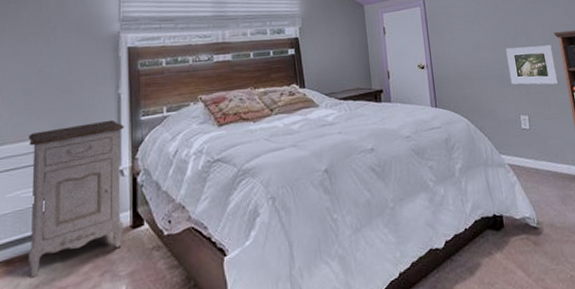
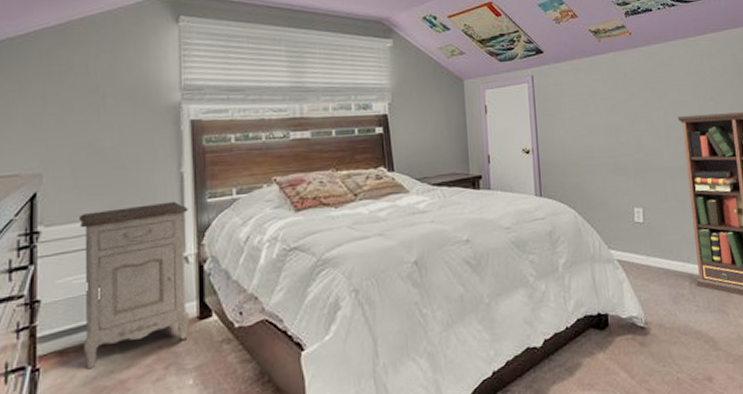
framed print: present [506,45,559,85] -> none [622,130,679,175]

